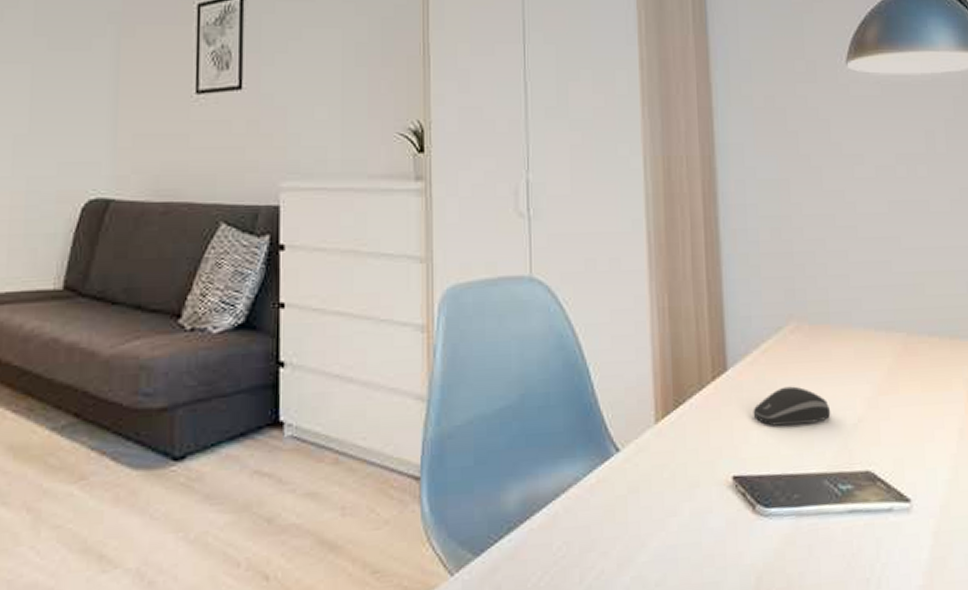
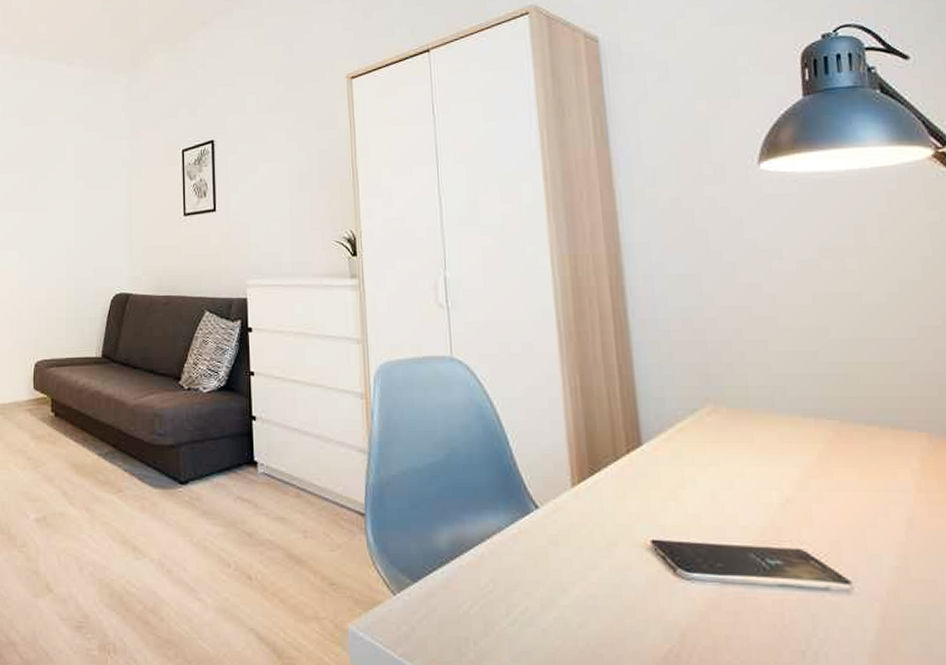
computer mouse: present [753,386,831,426] -> none [670,464,755,499]

